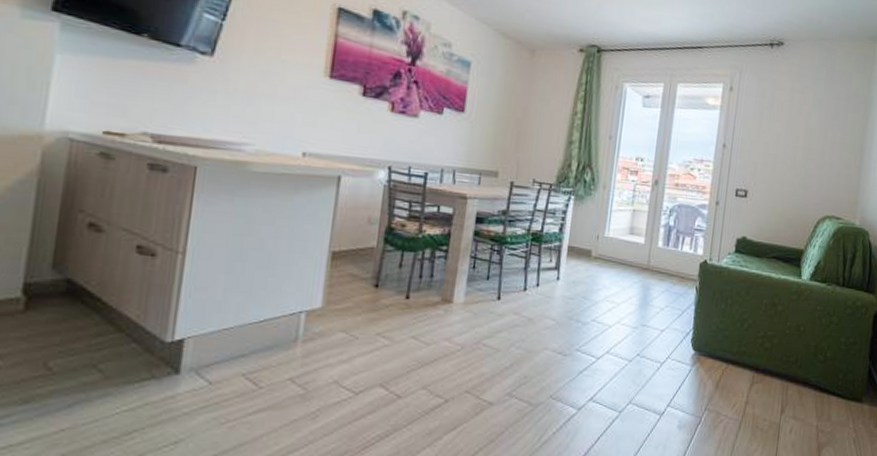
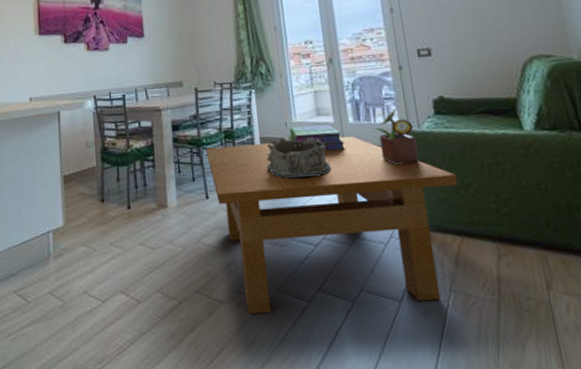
table: none [507,248,737,418] -> present [206,136,458,315]
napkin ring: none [567,249,631,294] -> present [266,137,331,179]
stack of books: none [597,240,649,271] -> present [288,124,345,151]
potted flower: none [679,241,714,294] -> present [374,109,419,164]

